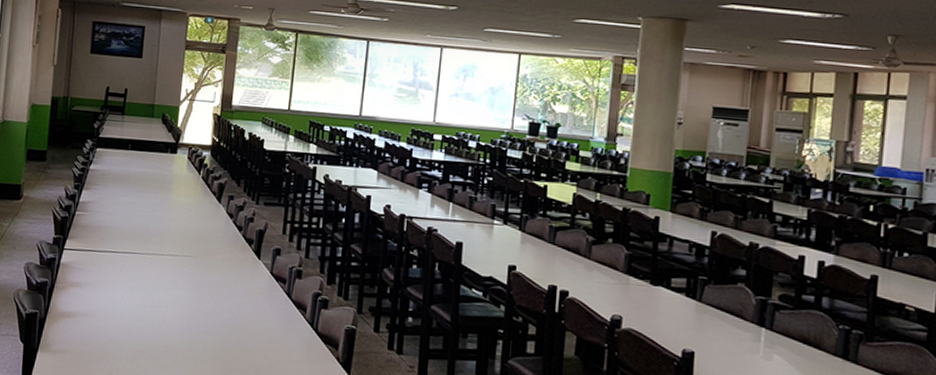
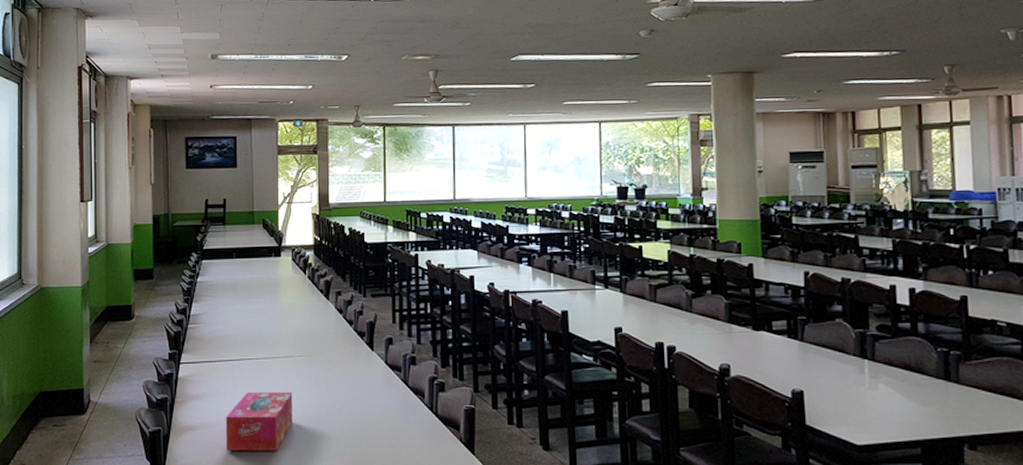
tissue box: none [100,286,174,348] -> present [225,392,293,451]

